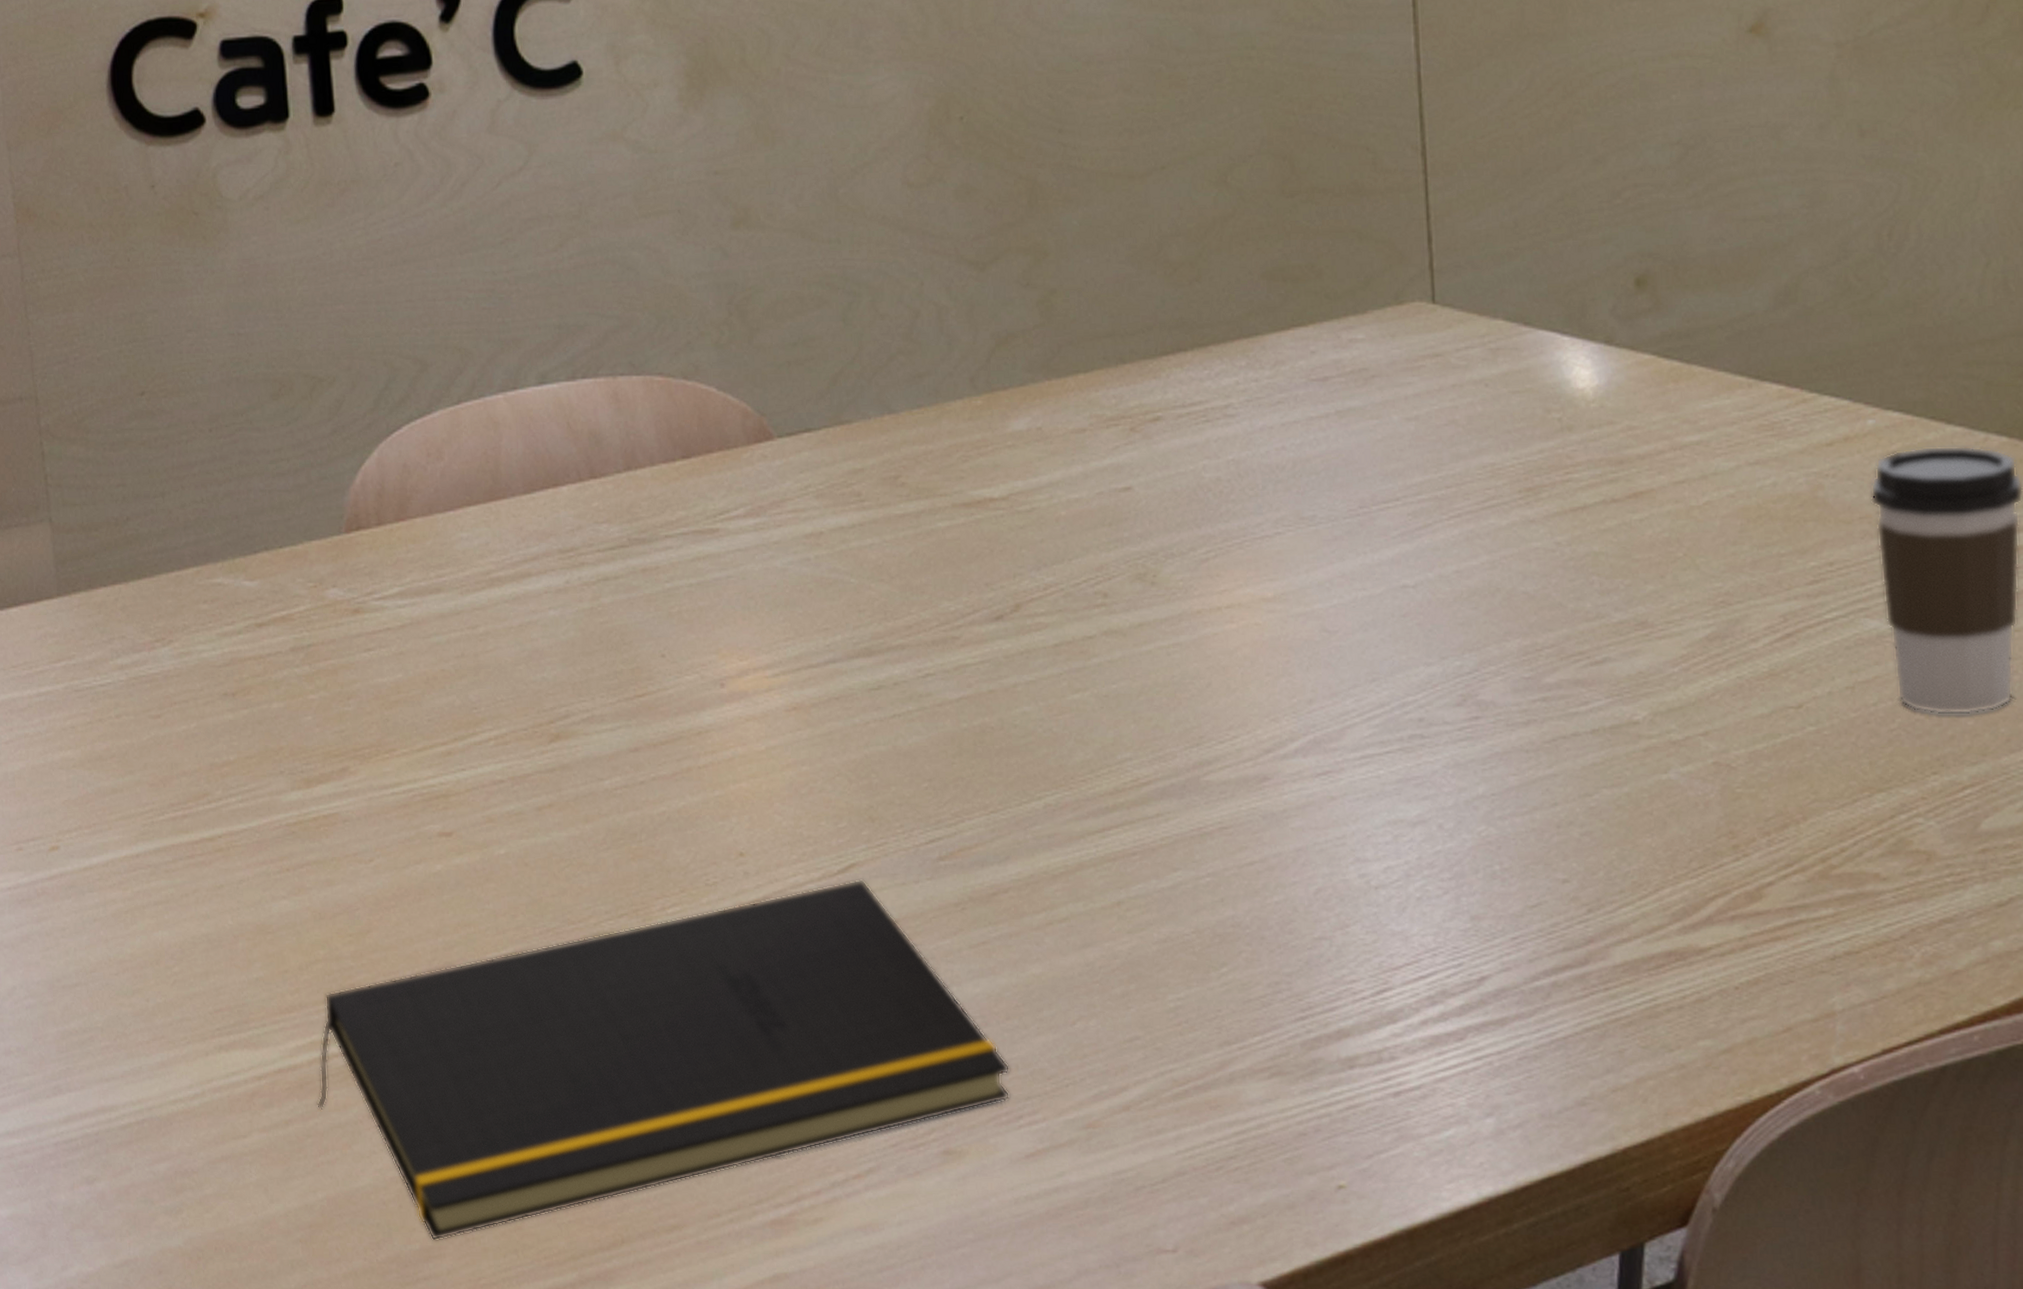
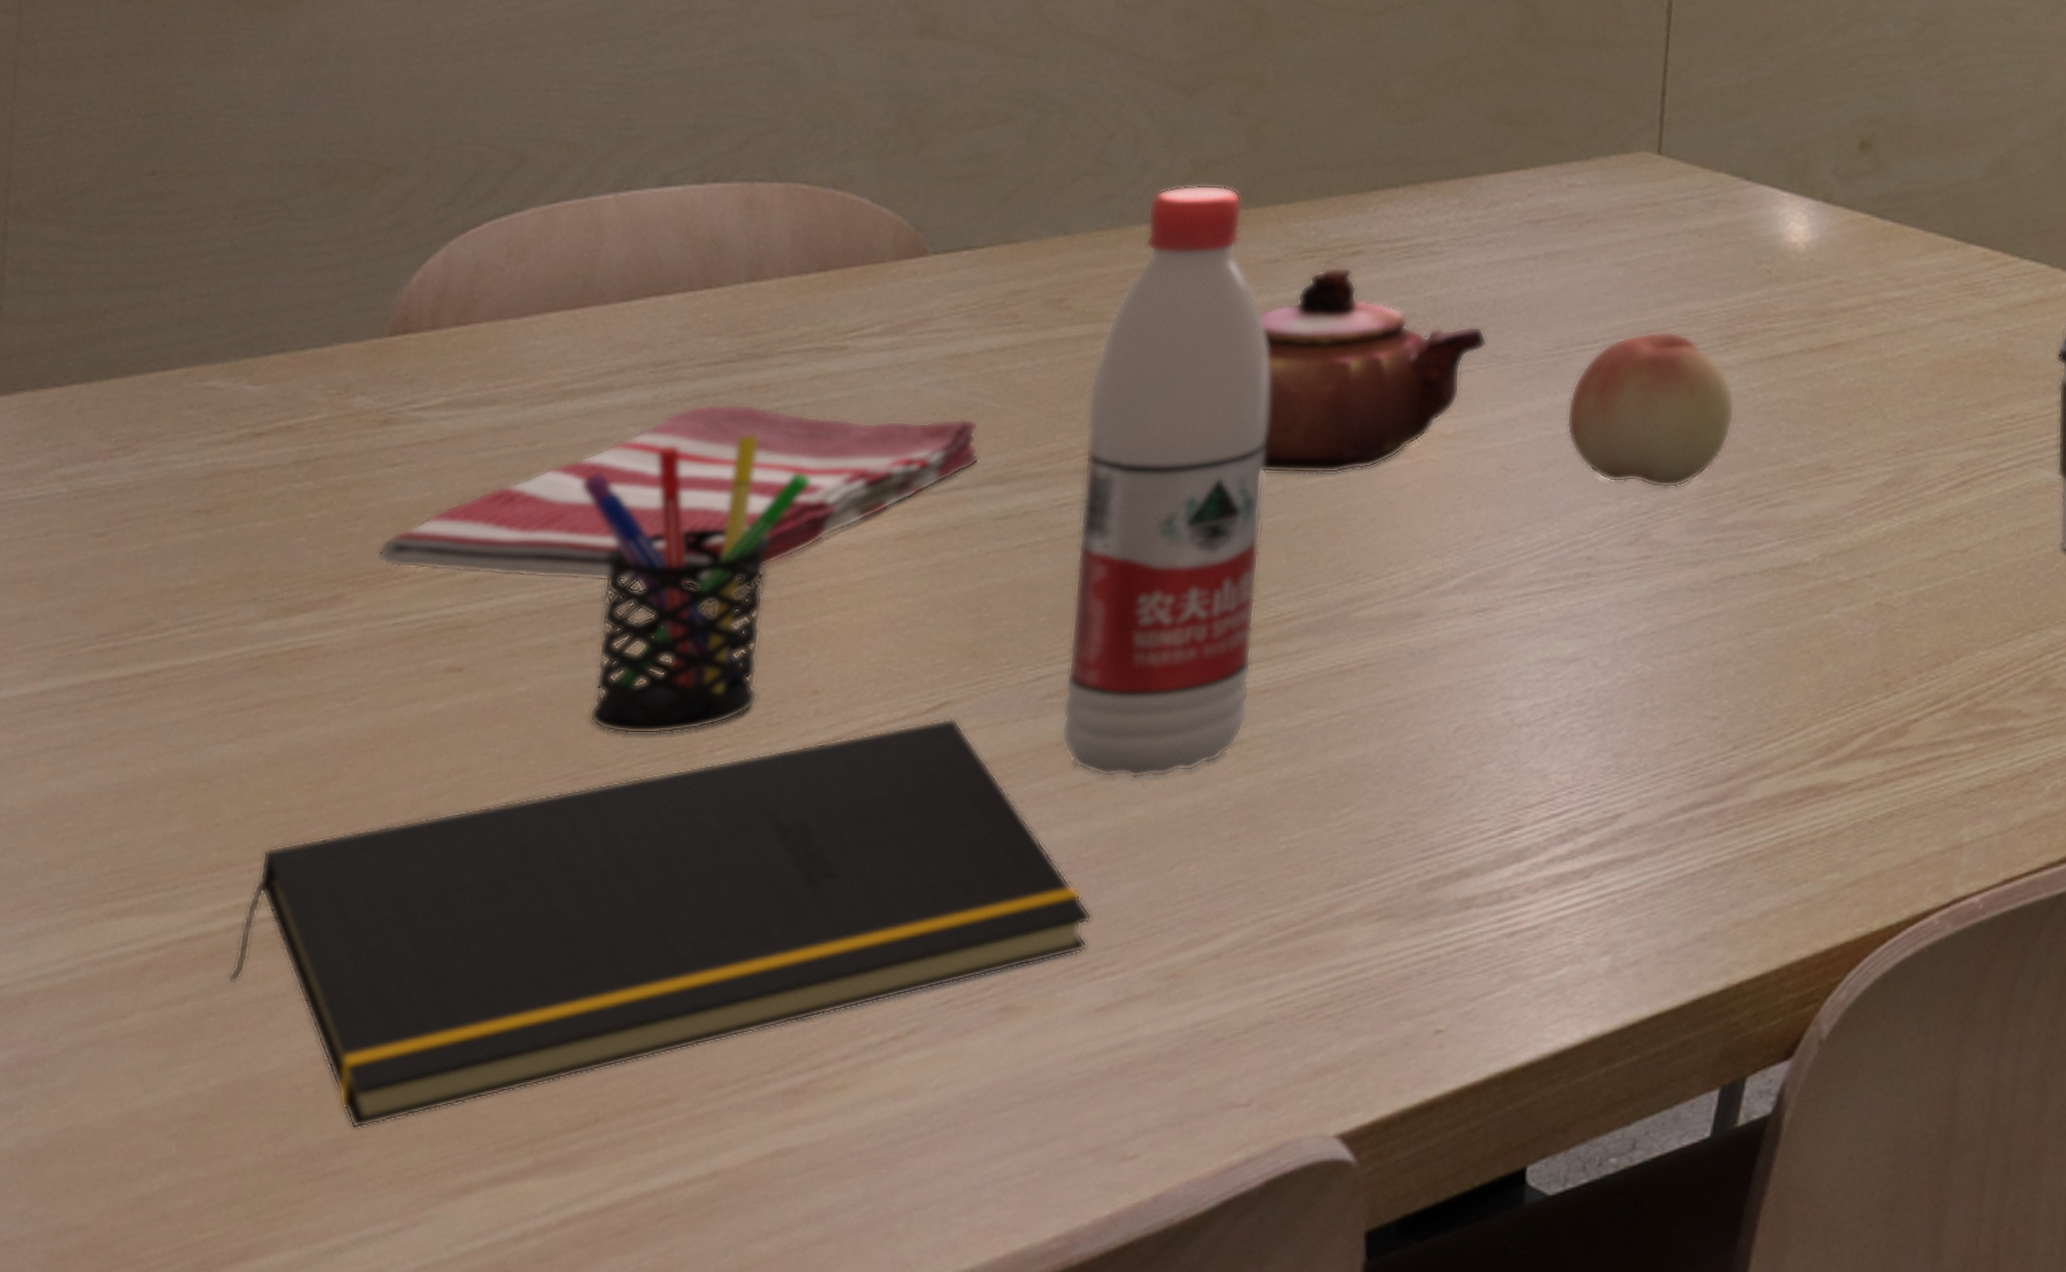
dish towel: none [369,586,847,755] -> present [378,403,980,584]
pen holder: none [520,615,707,894] -> present [582,435,811,735]
water bottle: none [934,358,1121,937] -> present [1061,185,1271,779]
teapot: none [1076,433,1292,641] -> present [1260,266,1487,474]
fruit: none [1379,486,1545,647] -> present [1566,331,1735,488]

